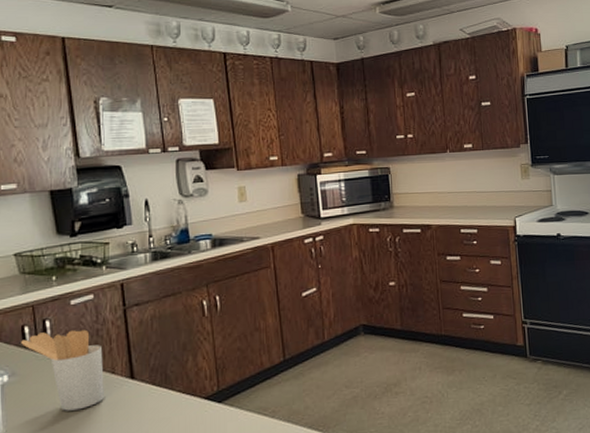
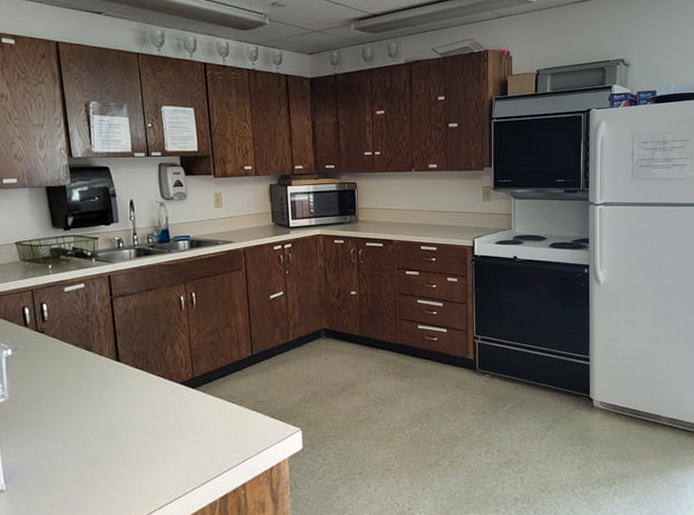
utensil holder: present [21,329,104,411] -> none [22,314,93,384]

